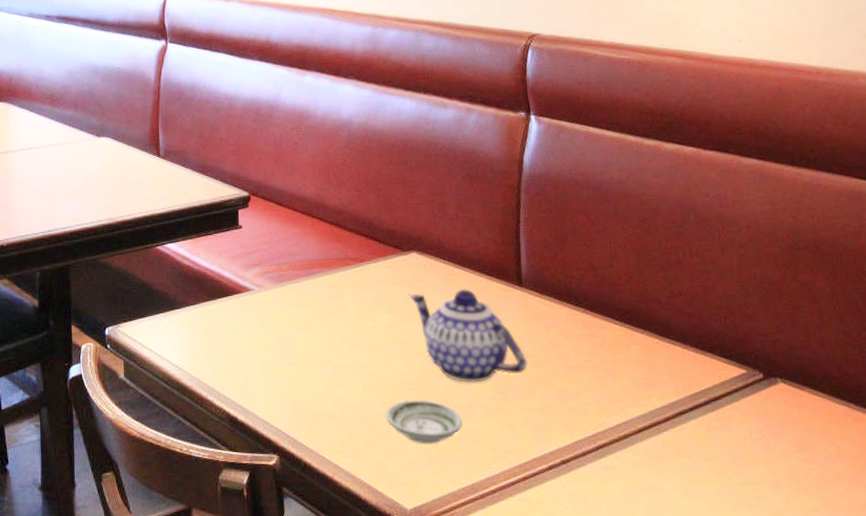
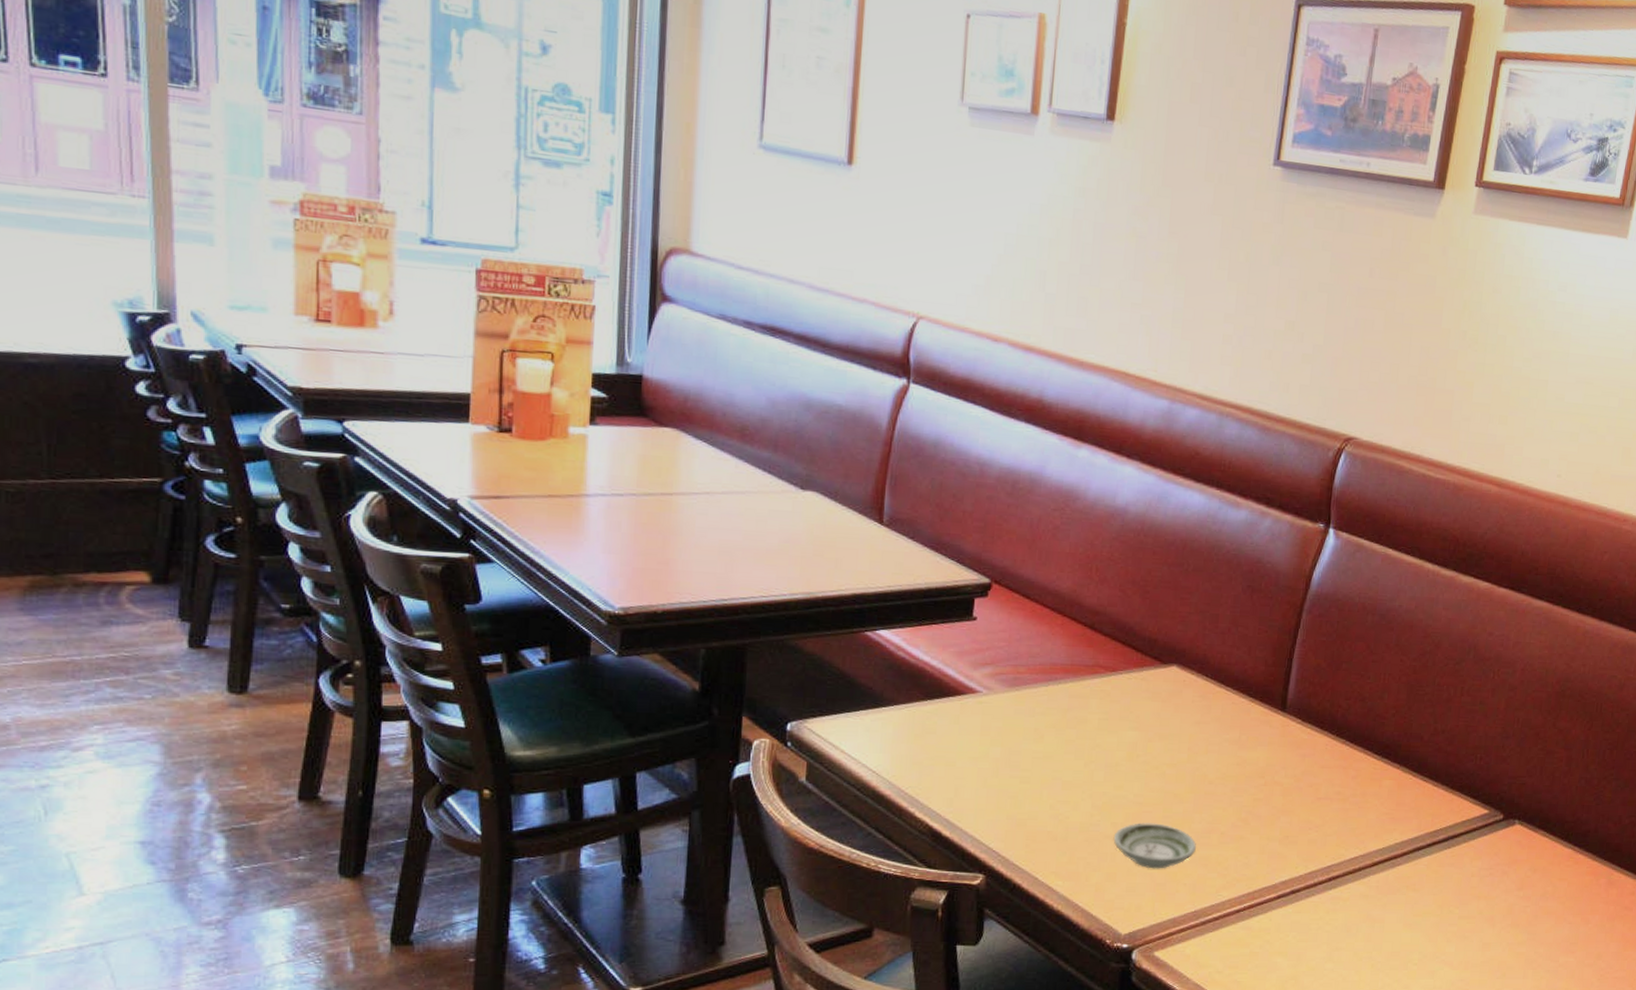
teapot: present [408,288,528,383] -> none [1160,709,1276,809]

